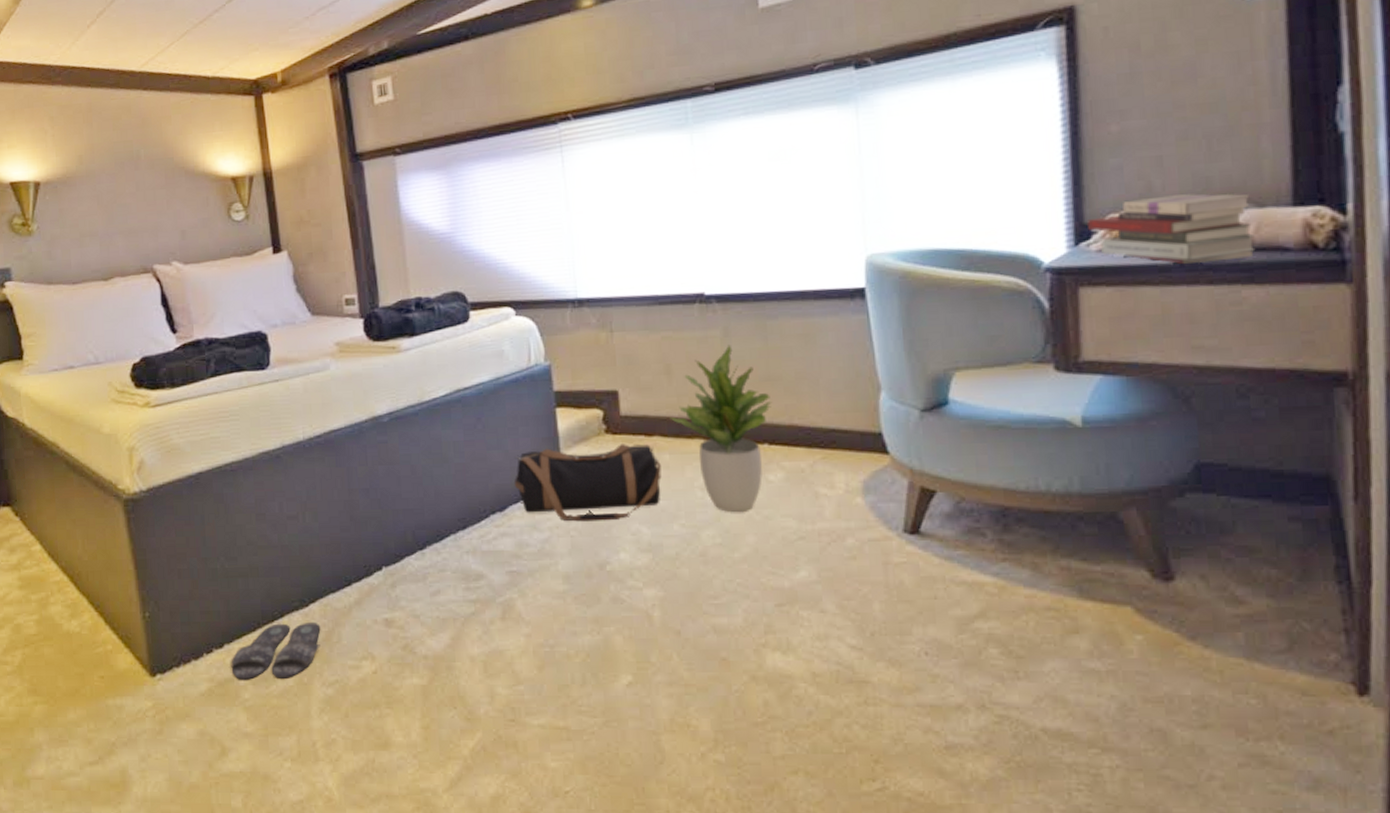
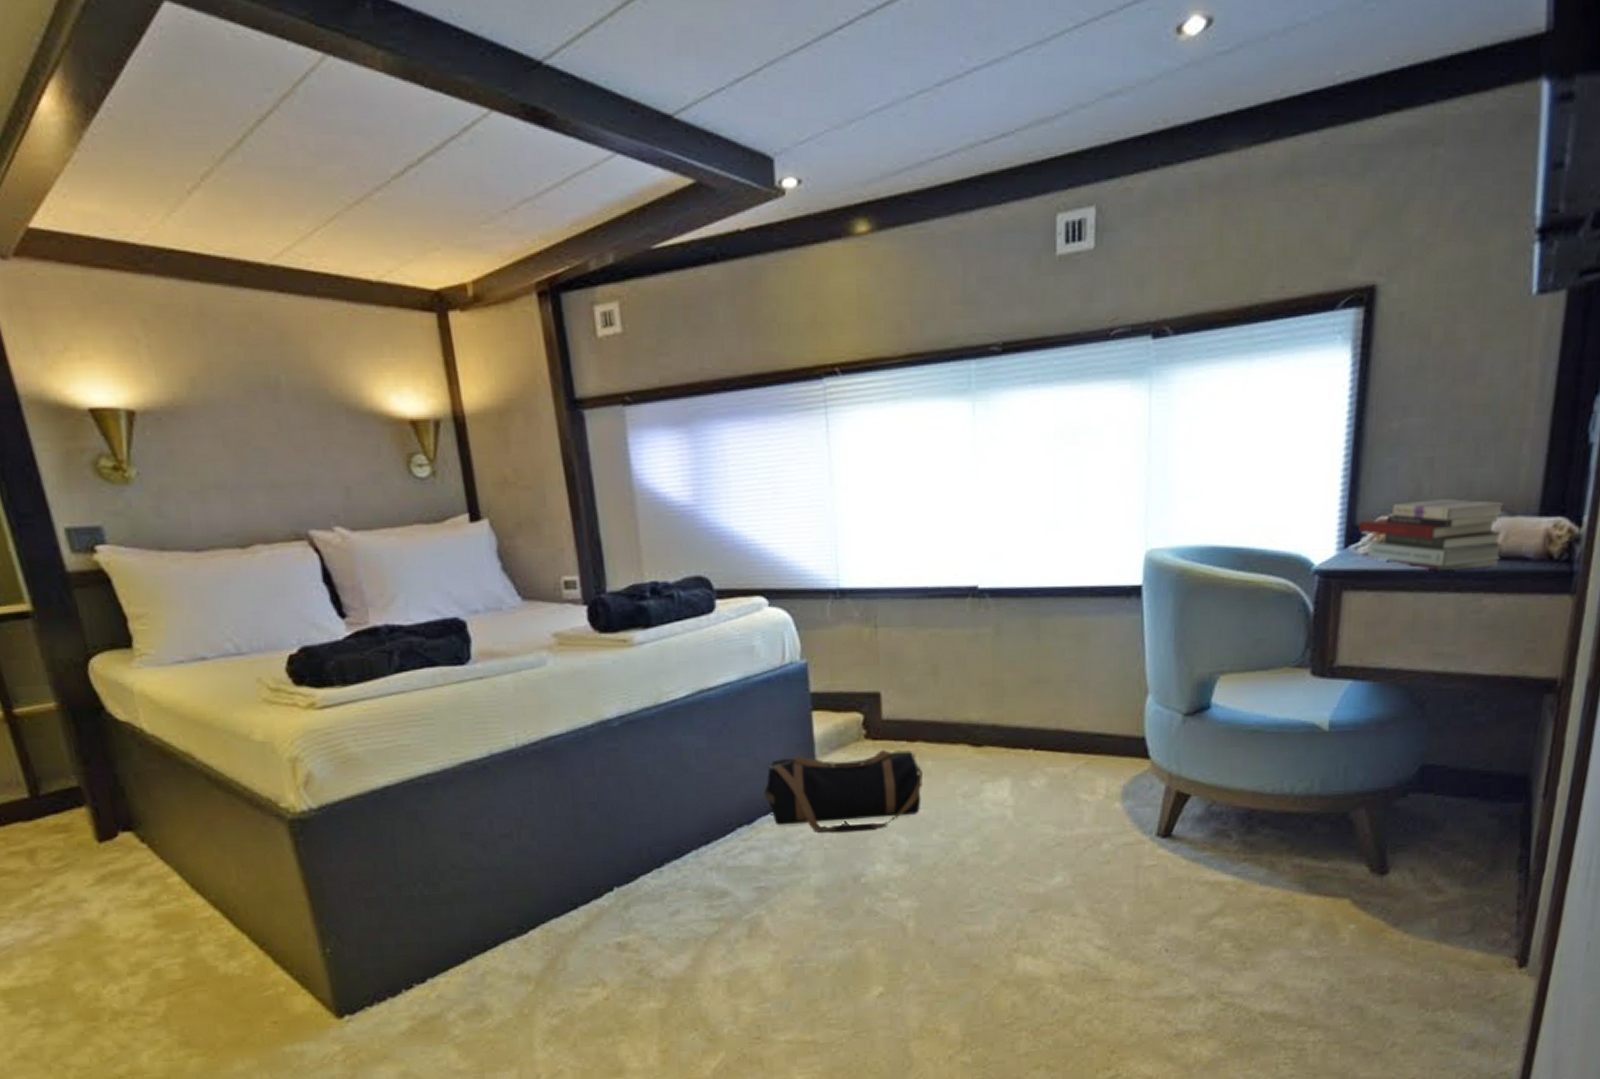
slippers: present [231,621,321,680] -> none [436,949,543,1016]
potted plant: present [669,345,772,512] -> none [934,644,1040,820]

